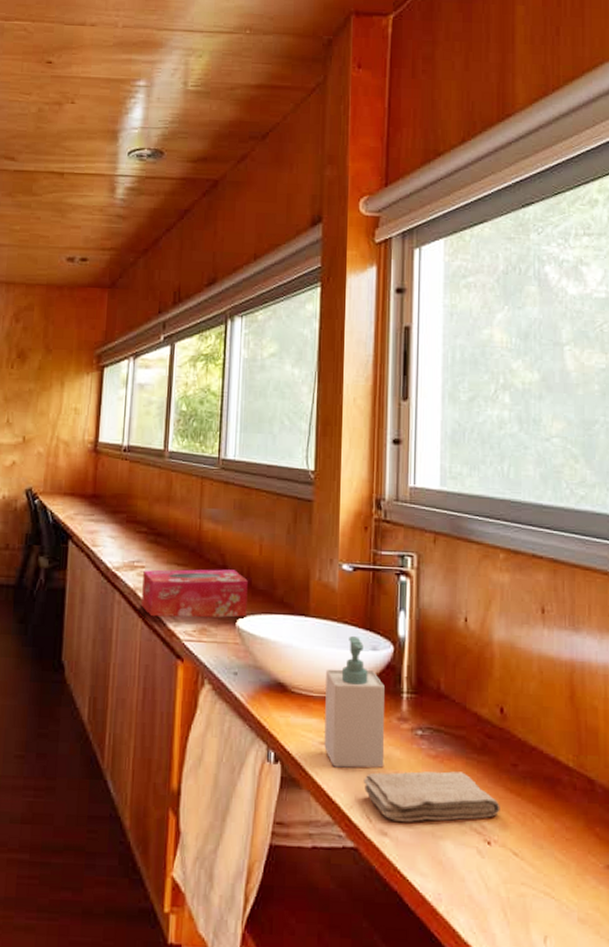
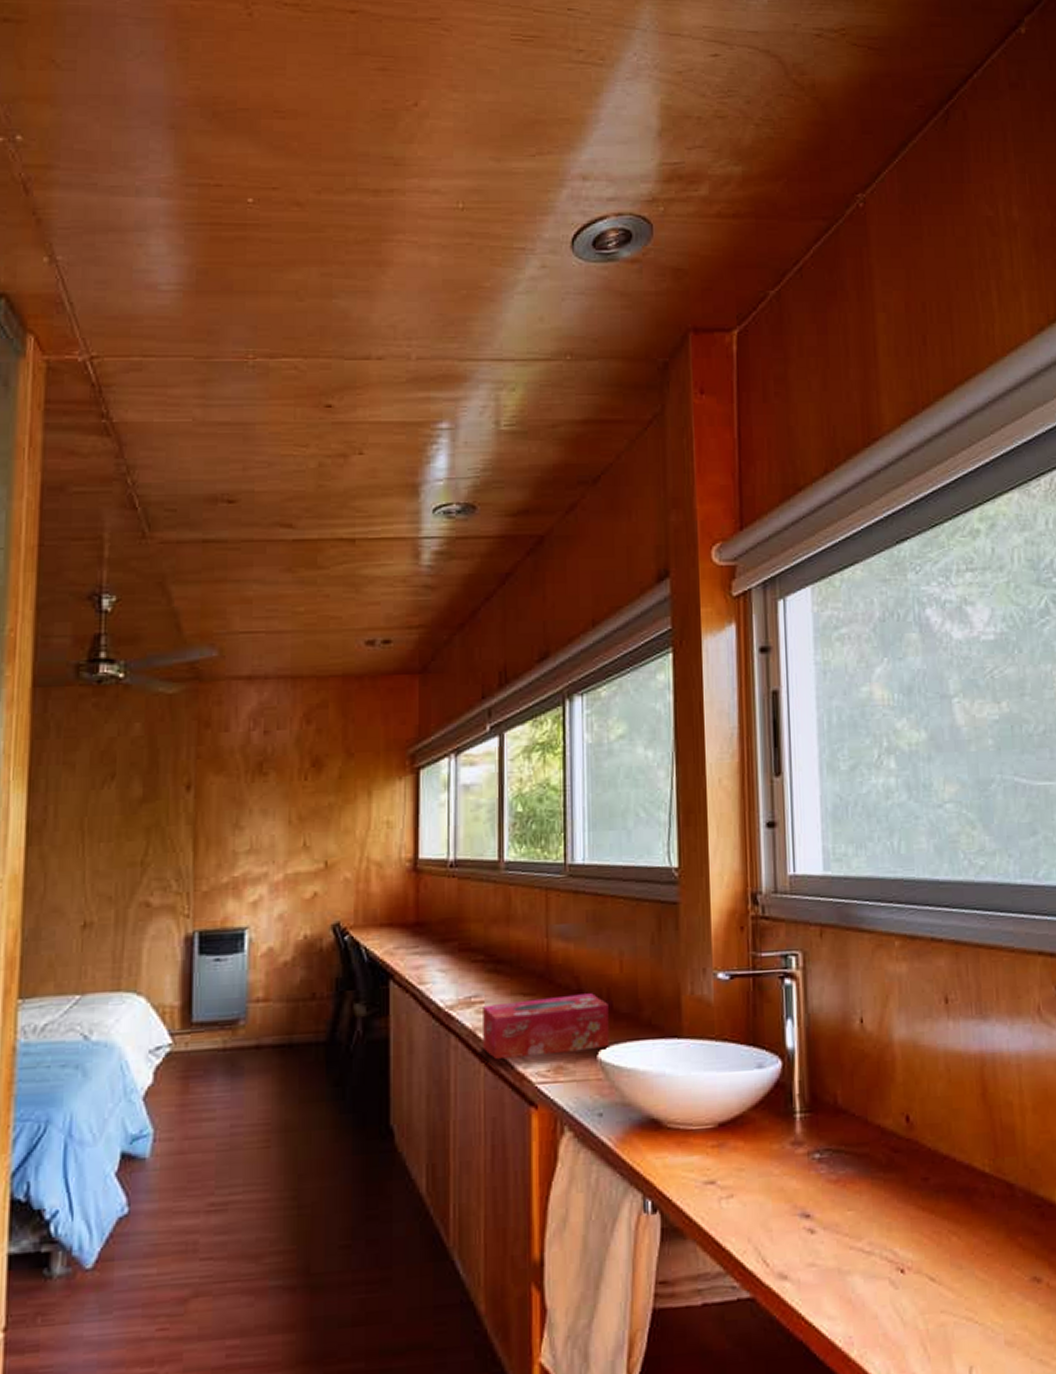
soap bottle: present [324,636,385,769] -> none [706,1055,779,1209]
washcloth: present [363,771,500,822] -> none [756,1194,913,1261]

